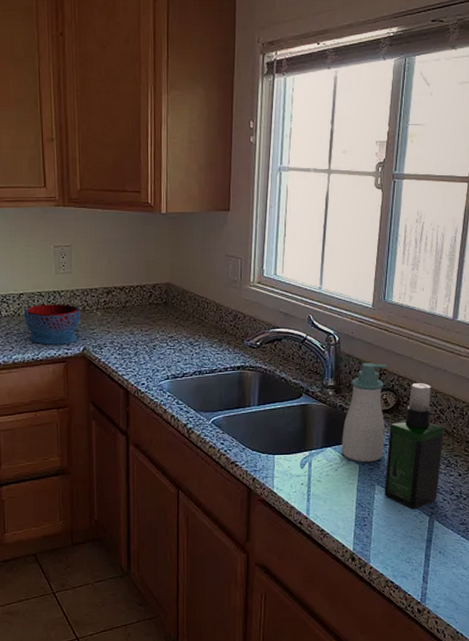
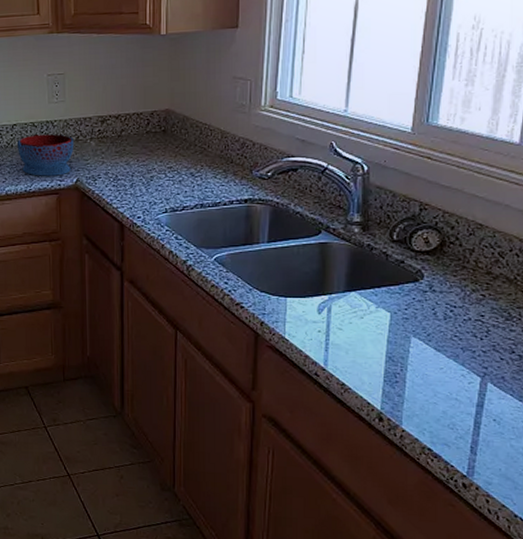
soap bottle: present [341,362,386,462] -> none [368,195,428,310]
spray bottle: present [384,383,444,509] -> none [421,220,504,367]

